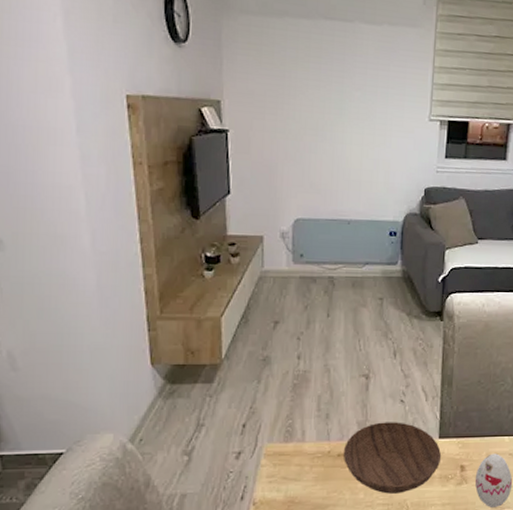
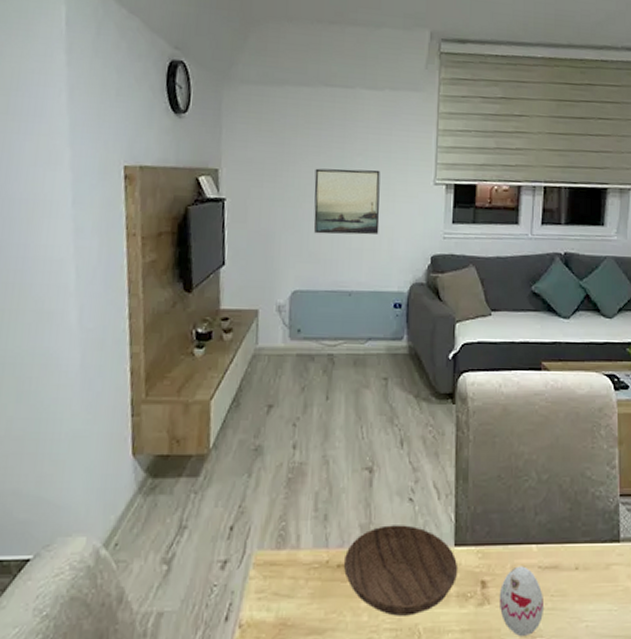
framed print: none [314,102,378,168] -> present [313,168,380,235]

